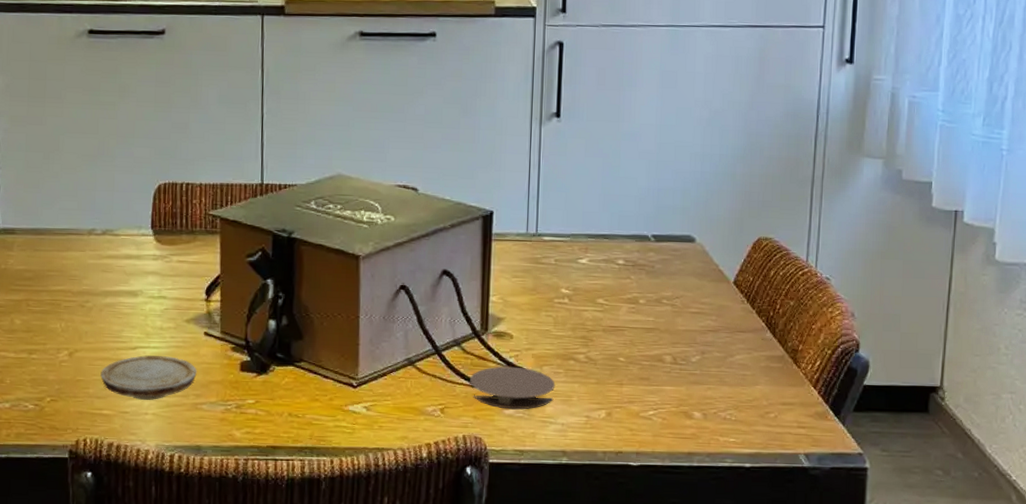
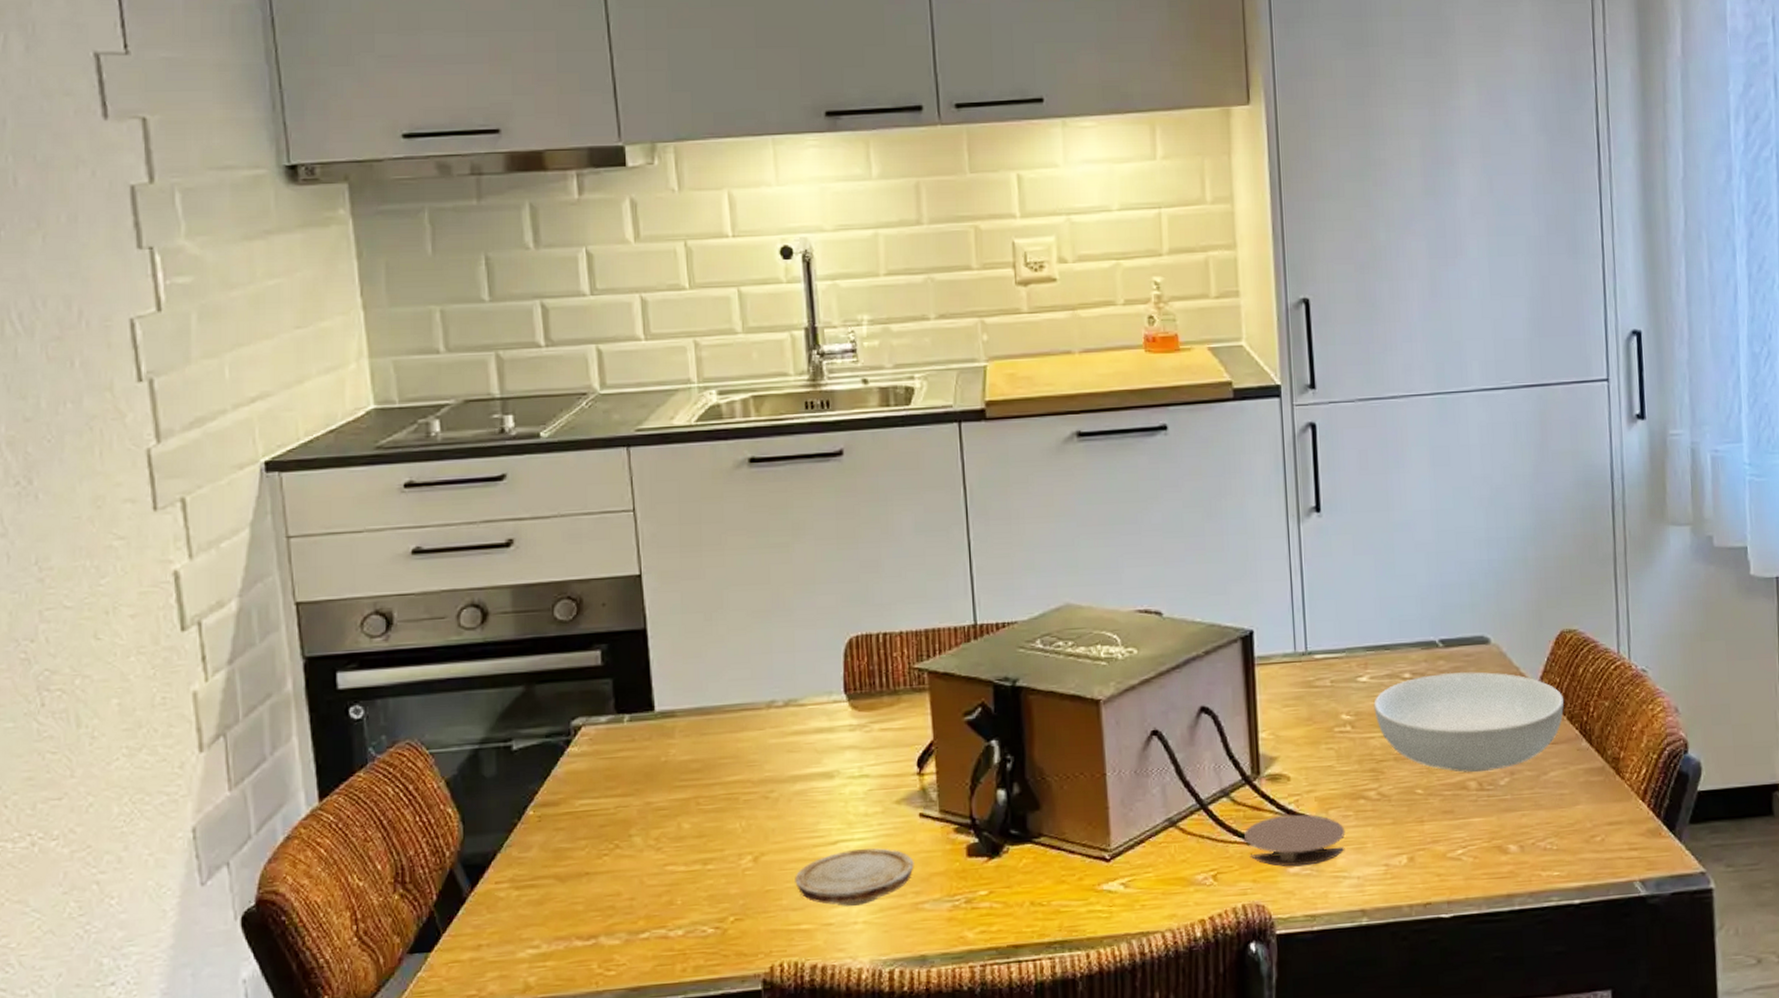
serving bowl: none [590,263,755,349] -> present [1373,671,1565,773]

